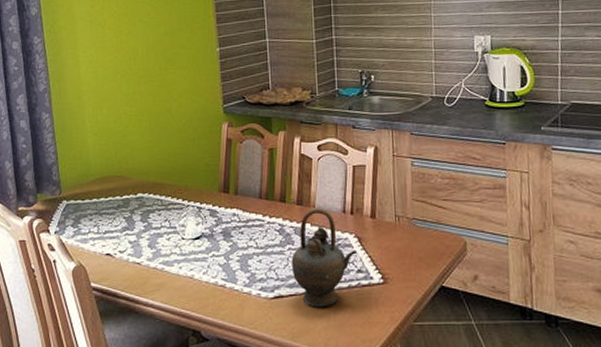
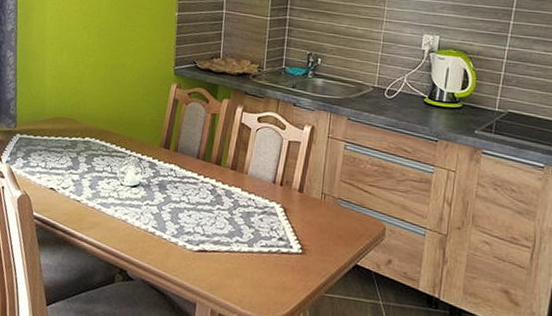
teapot: present [291,208,357,307] -> none [218,175,281,267]

